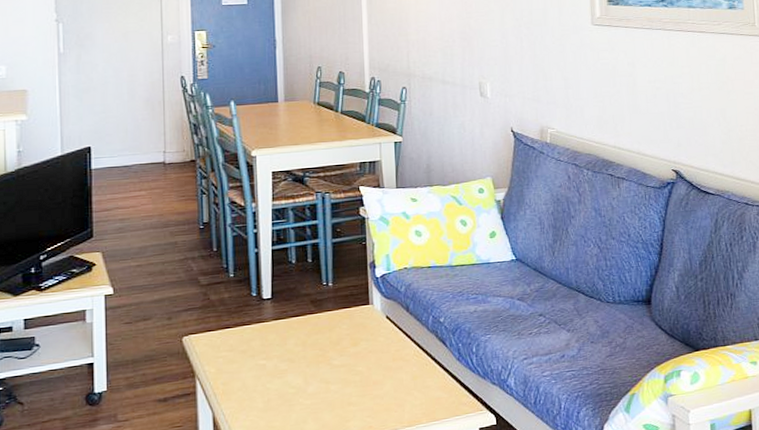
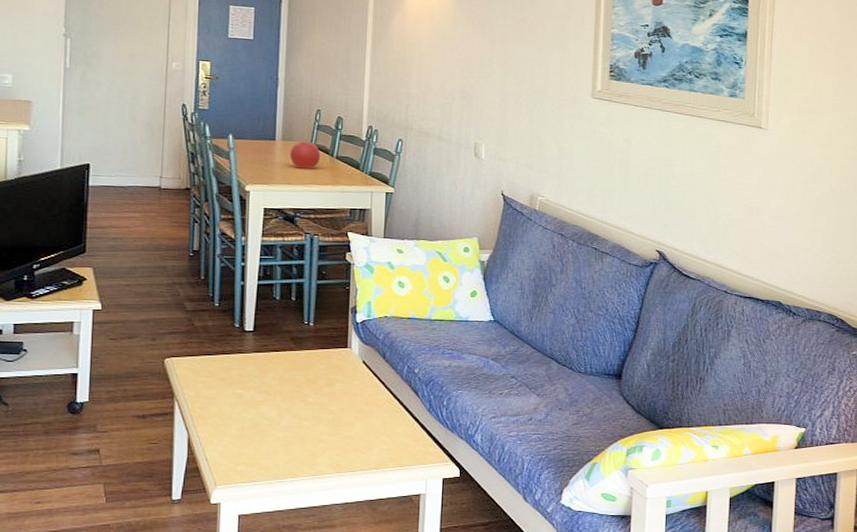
fruit: none [293,96,326,128] -> present [289,137,321,169]

